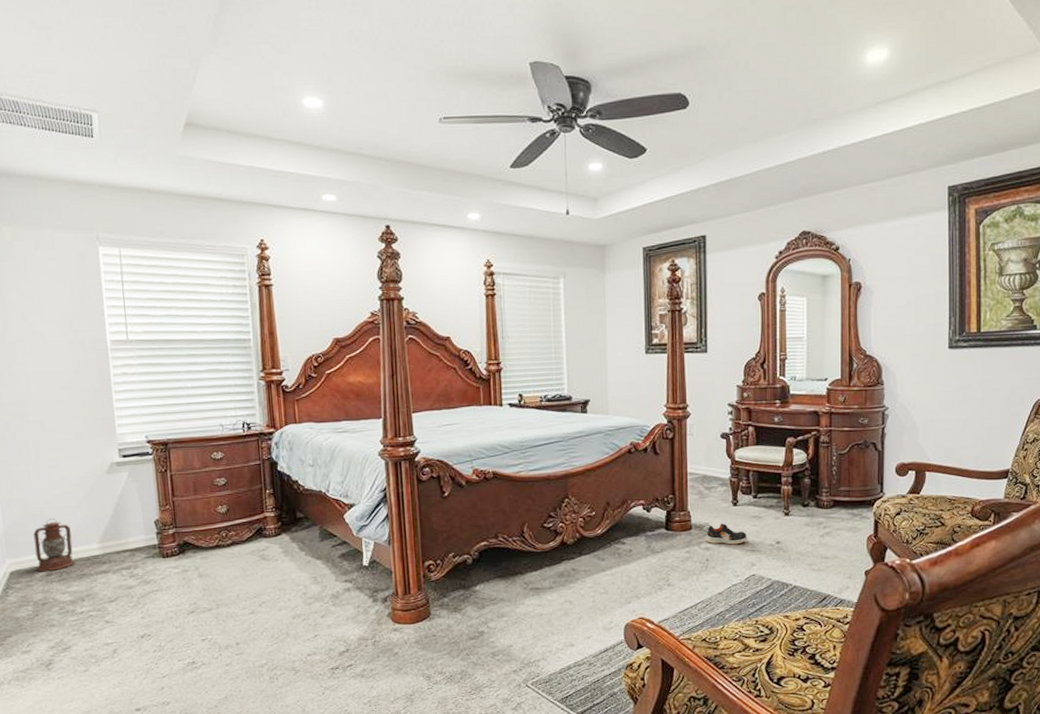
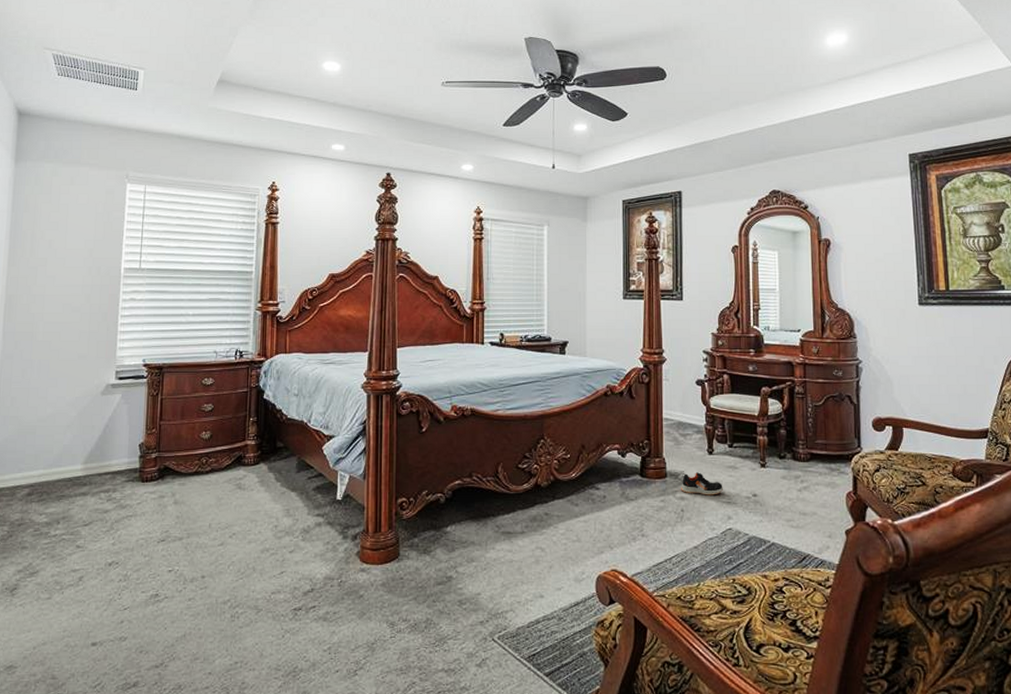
lantern: present [33,518,76,572] -> none [18,437,58,491]

